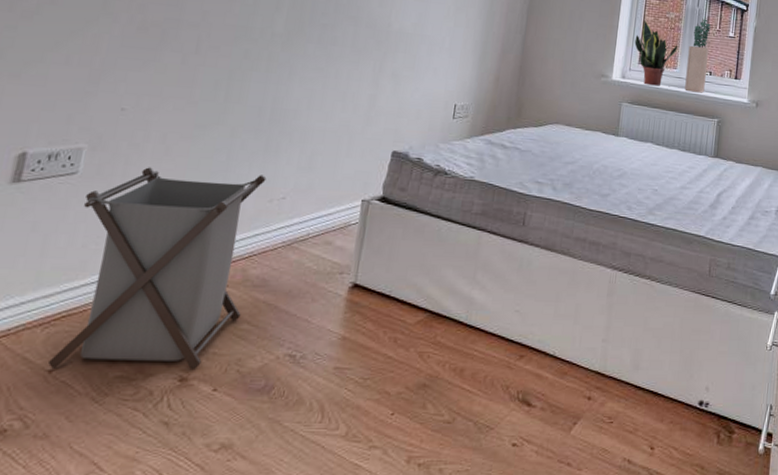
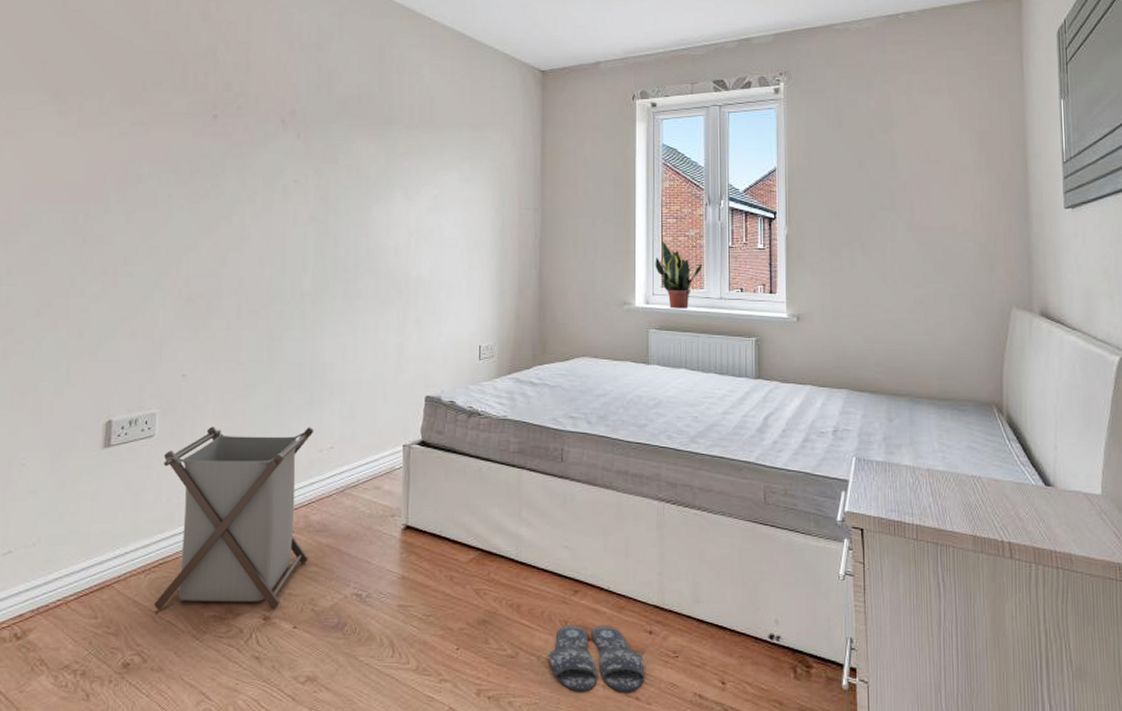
slippers: none [486,390,580,458] -> present [548,625,645,692]
vase: present [685,18,711,93] -> none [714,231,738,312]

